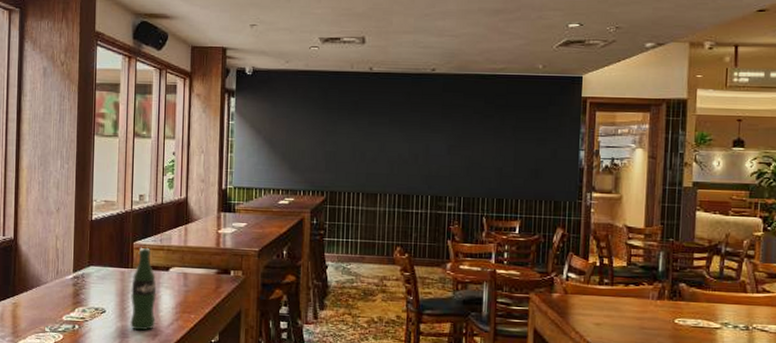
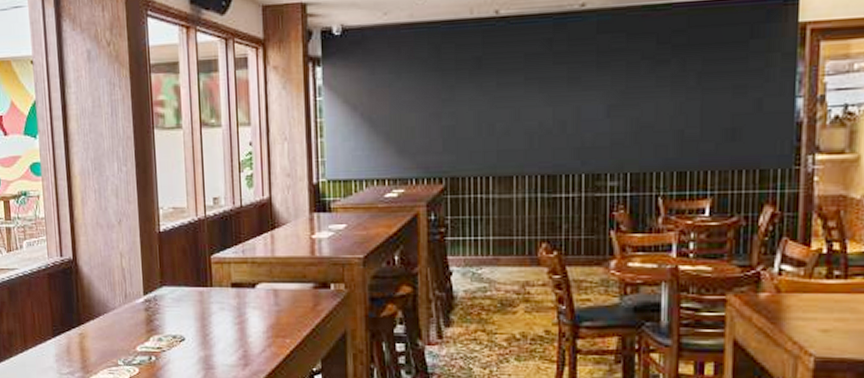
beer bottle: present [130,248,157,331] -> none [212,262,244,360]

